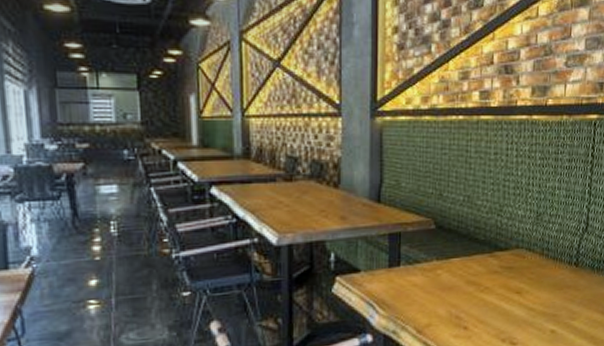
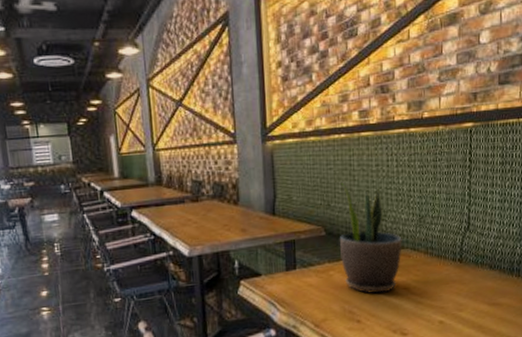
potted plant: none [450,171,517,298] -> present [340,183,402,294]

